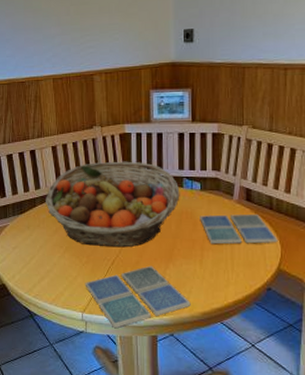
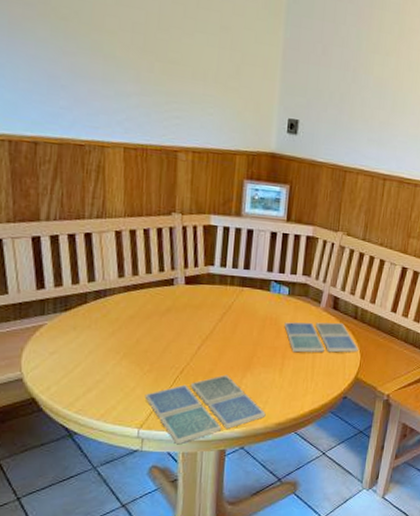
fruit basket: present [46,161,180,248] -> none [101,255,266,355]

